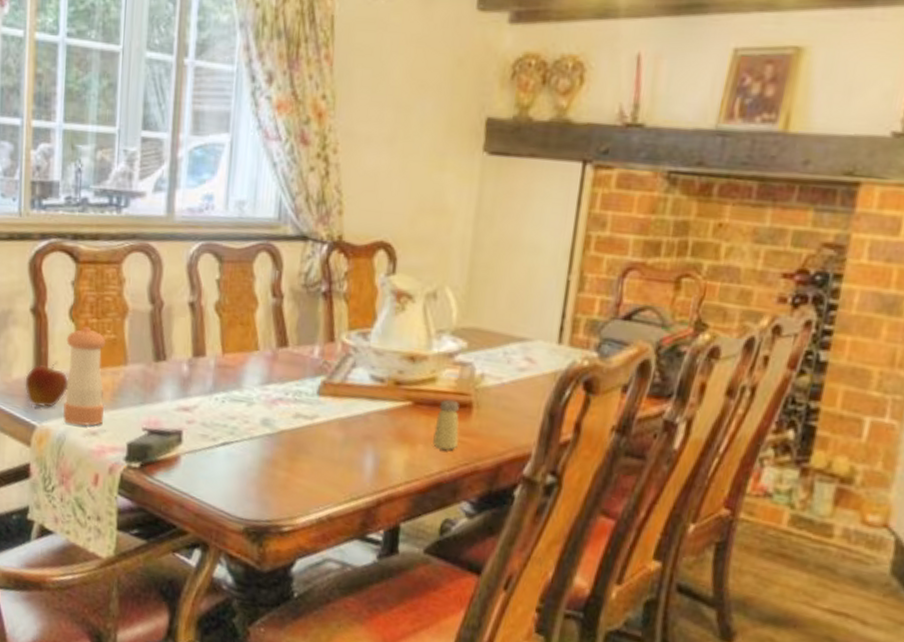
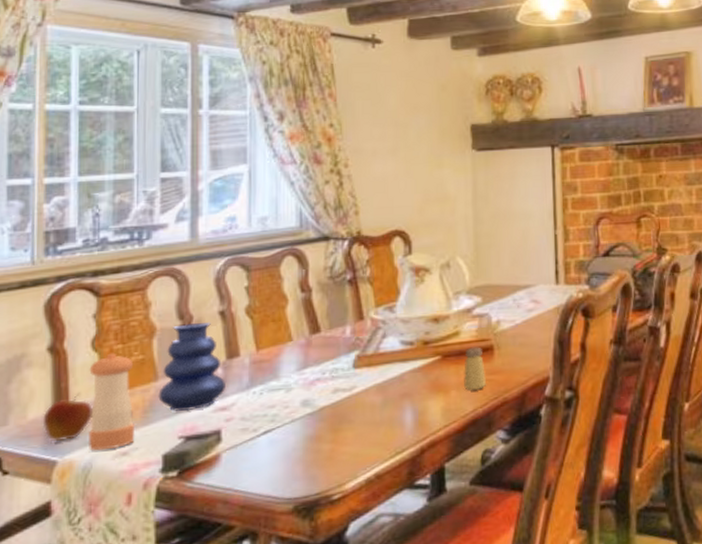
vase: none [126,308,190,404] -> present [158,321,225,412]

